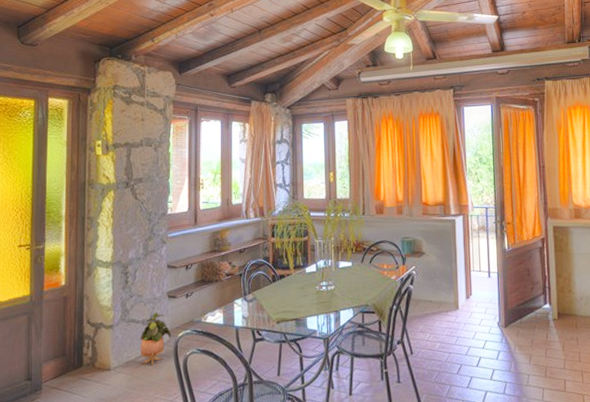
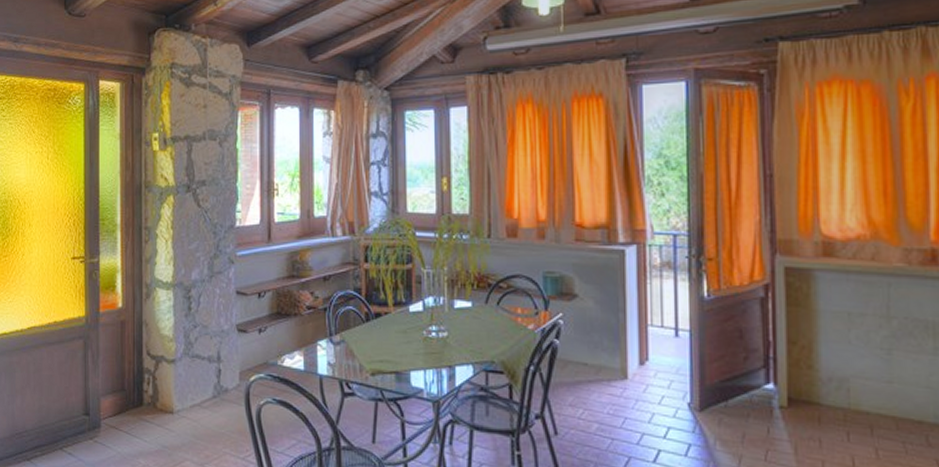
potted plant: present [140,312,171,365] -> none [205,348,241,412]

